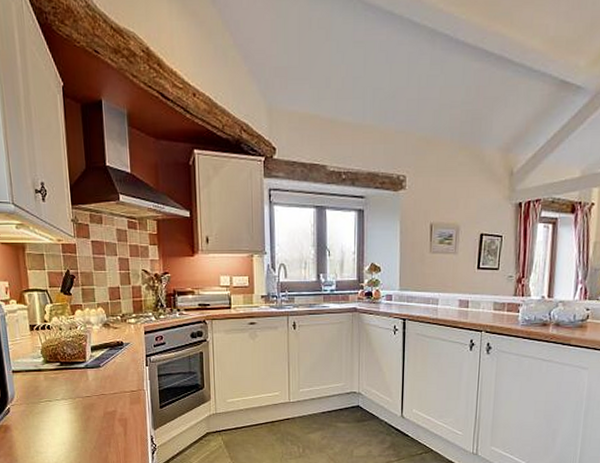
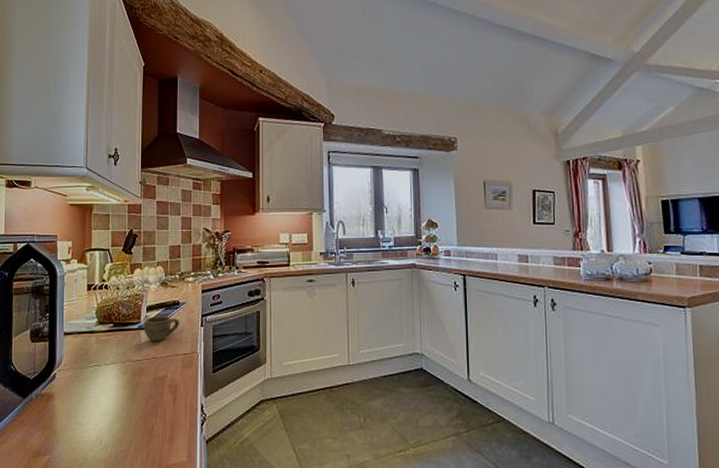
cup: none [89,356,125,380] -> present [144,316,180,342]

